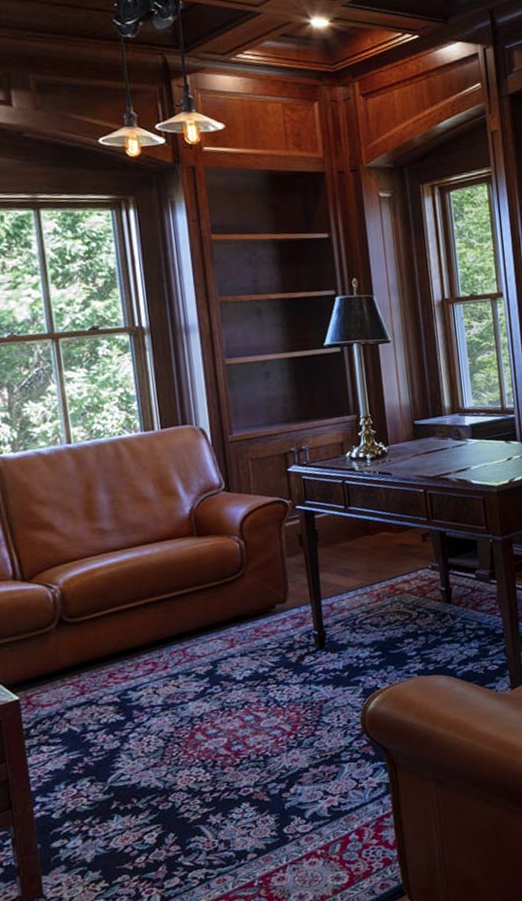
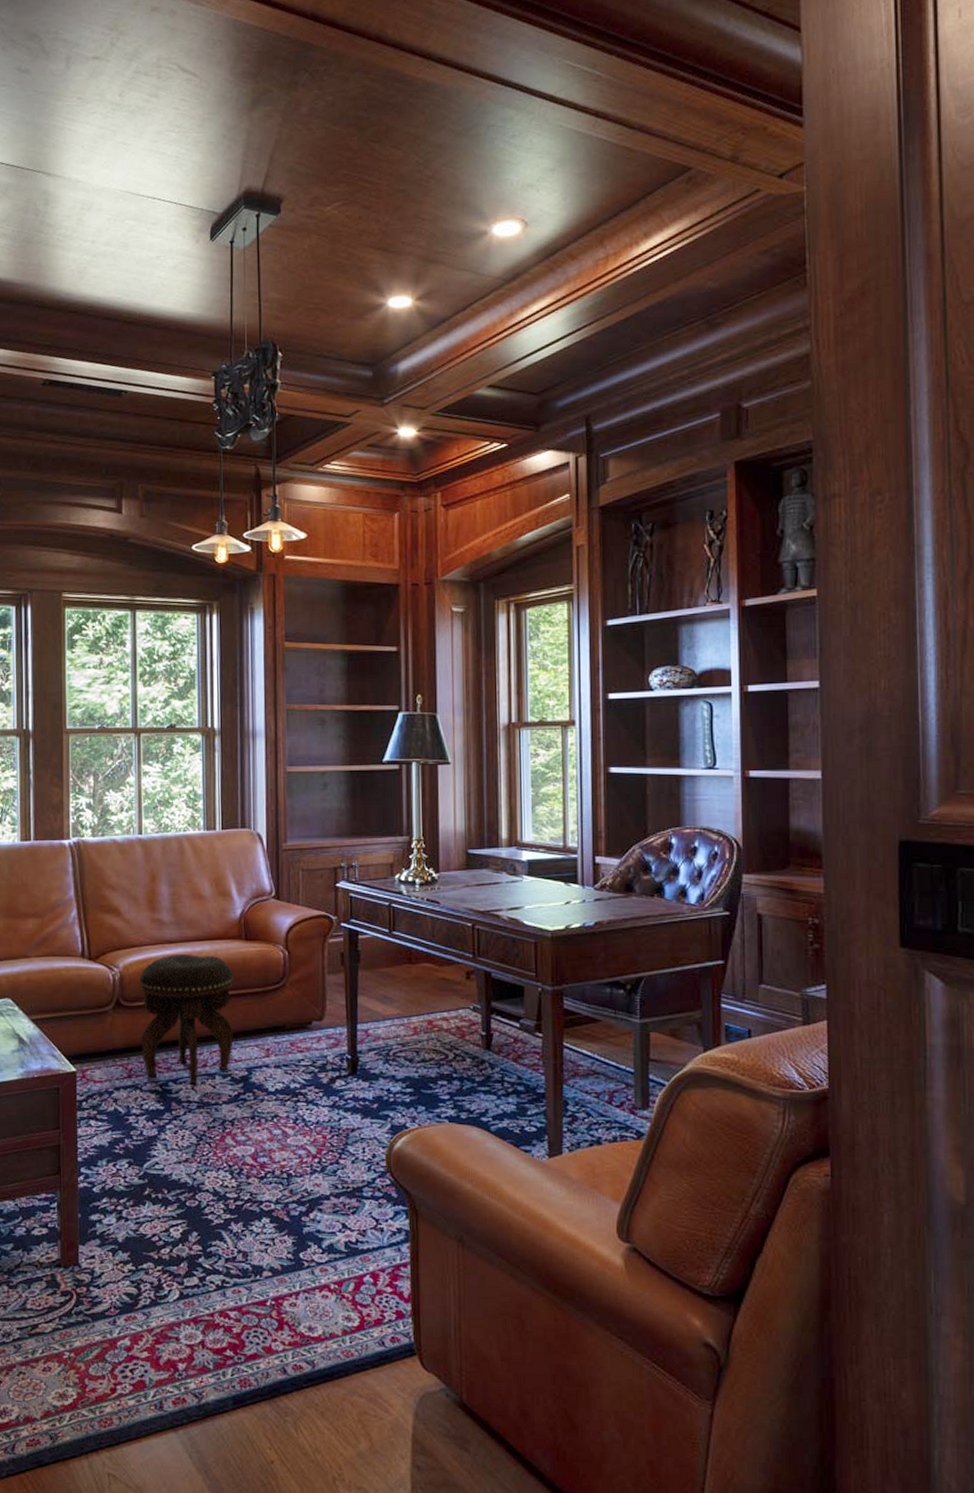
footstool: none [83,557,195,690] -> present [139,953,234,1085]

